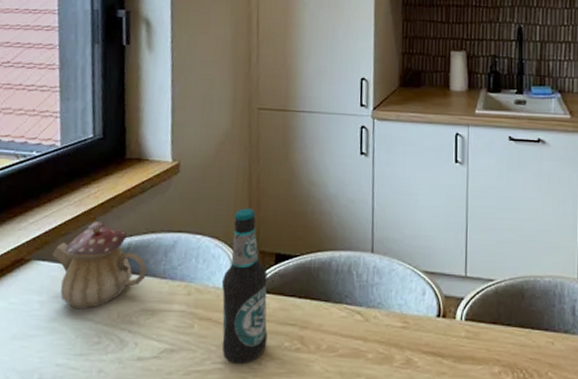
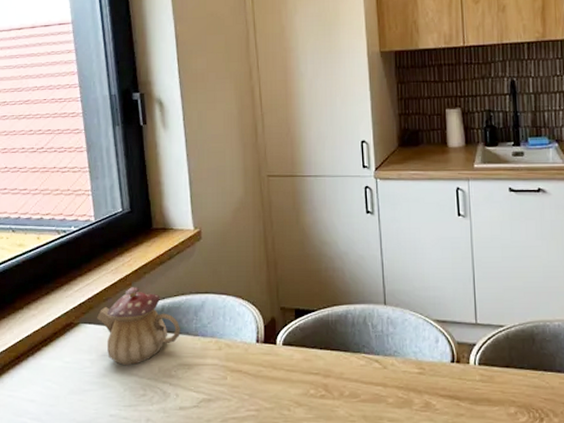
bottle: present [221,208,268,365] -> none [248,269,294,412]

